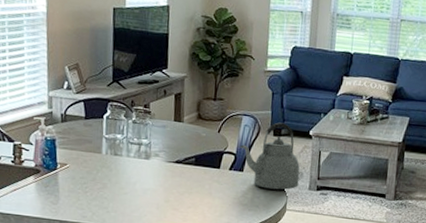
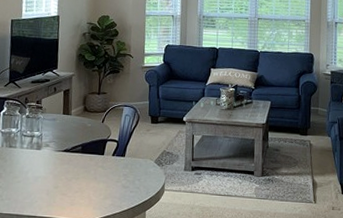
kettle: present [239,122,300,190] -> none [121,111,176,172]

